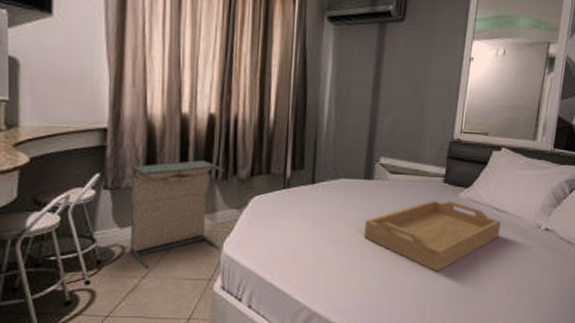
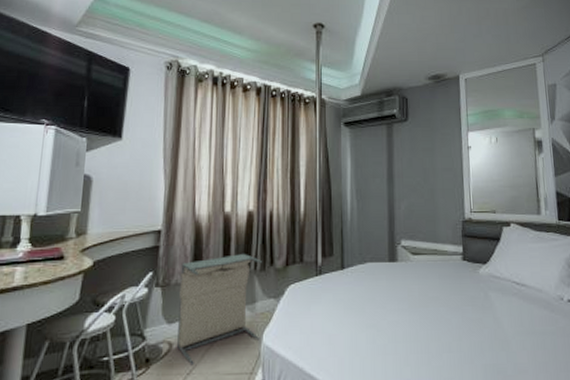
serving tray: present [364,200,501,272] -> none [395,277,525,353]

